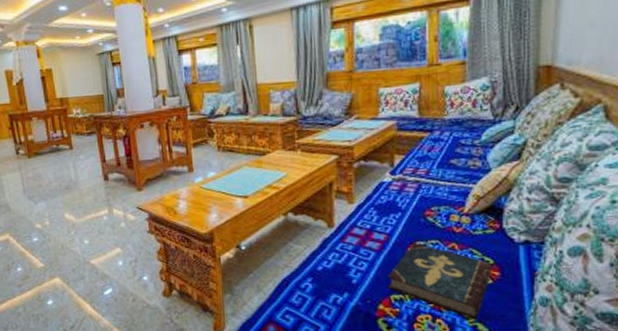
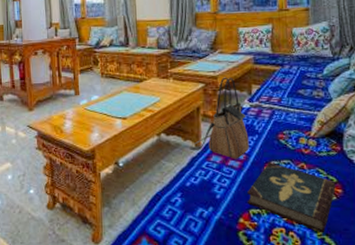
tote bag: none [320,146,391,240] -> present [188,77,249,159]

